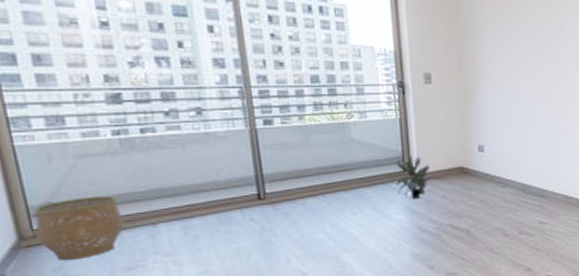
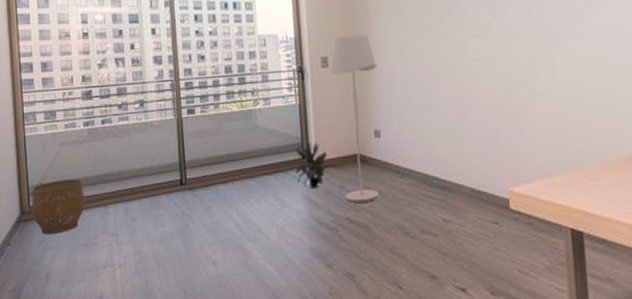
floor lamp: none [433,55,483,211] -> present [329,35,379,203]

